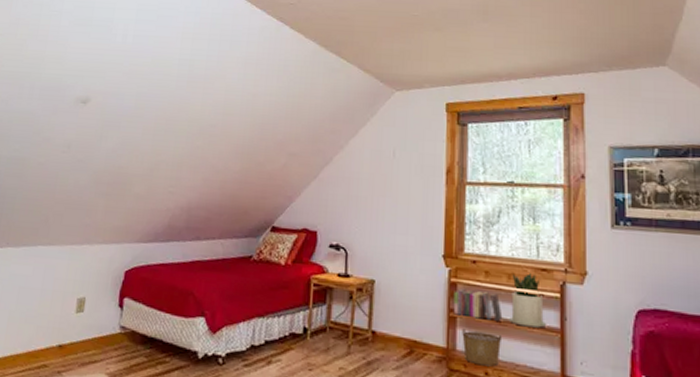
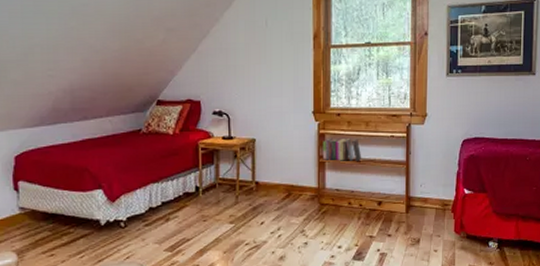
basket: present [462,329,503,367] -> none [330,171,362,198]
planter: present [508,272,547,329] -> none [366,118,396,163]

